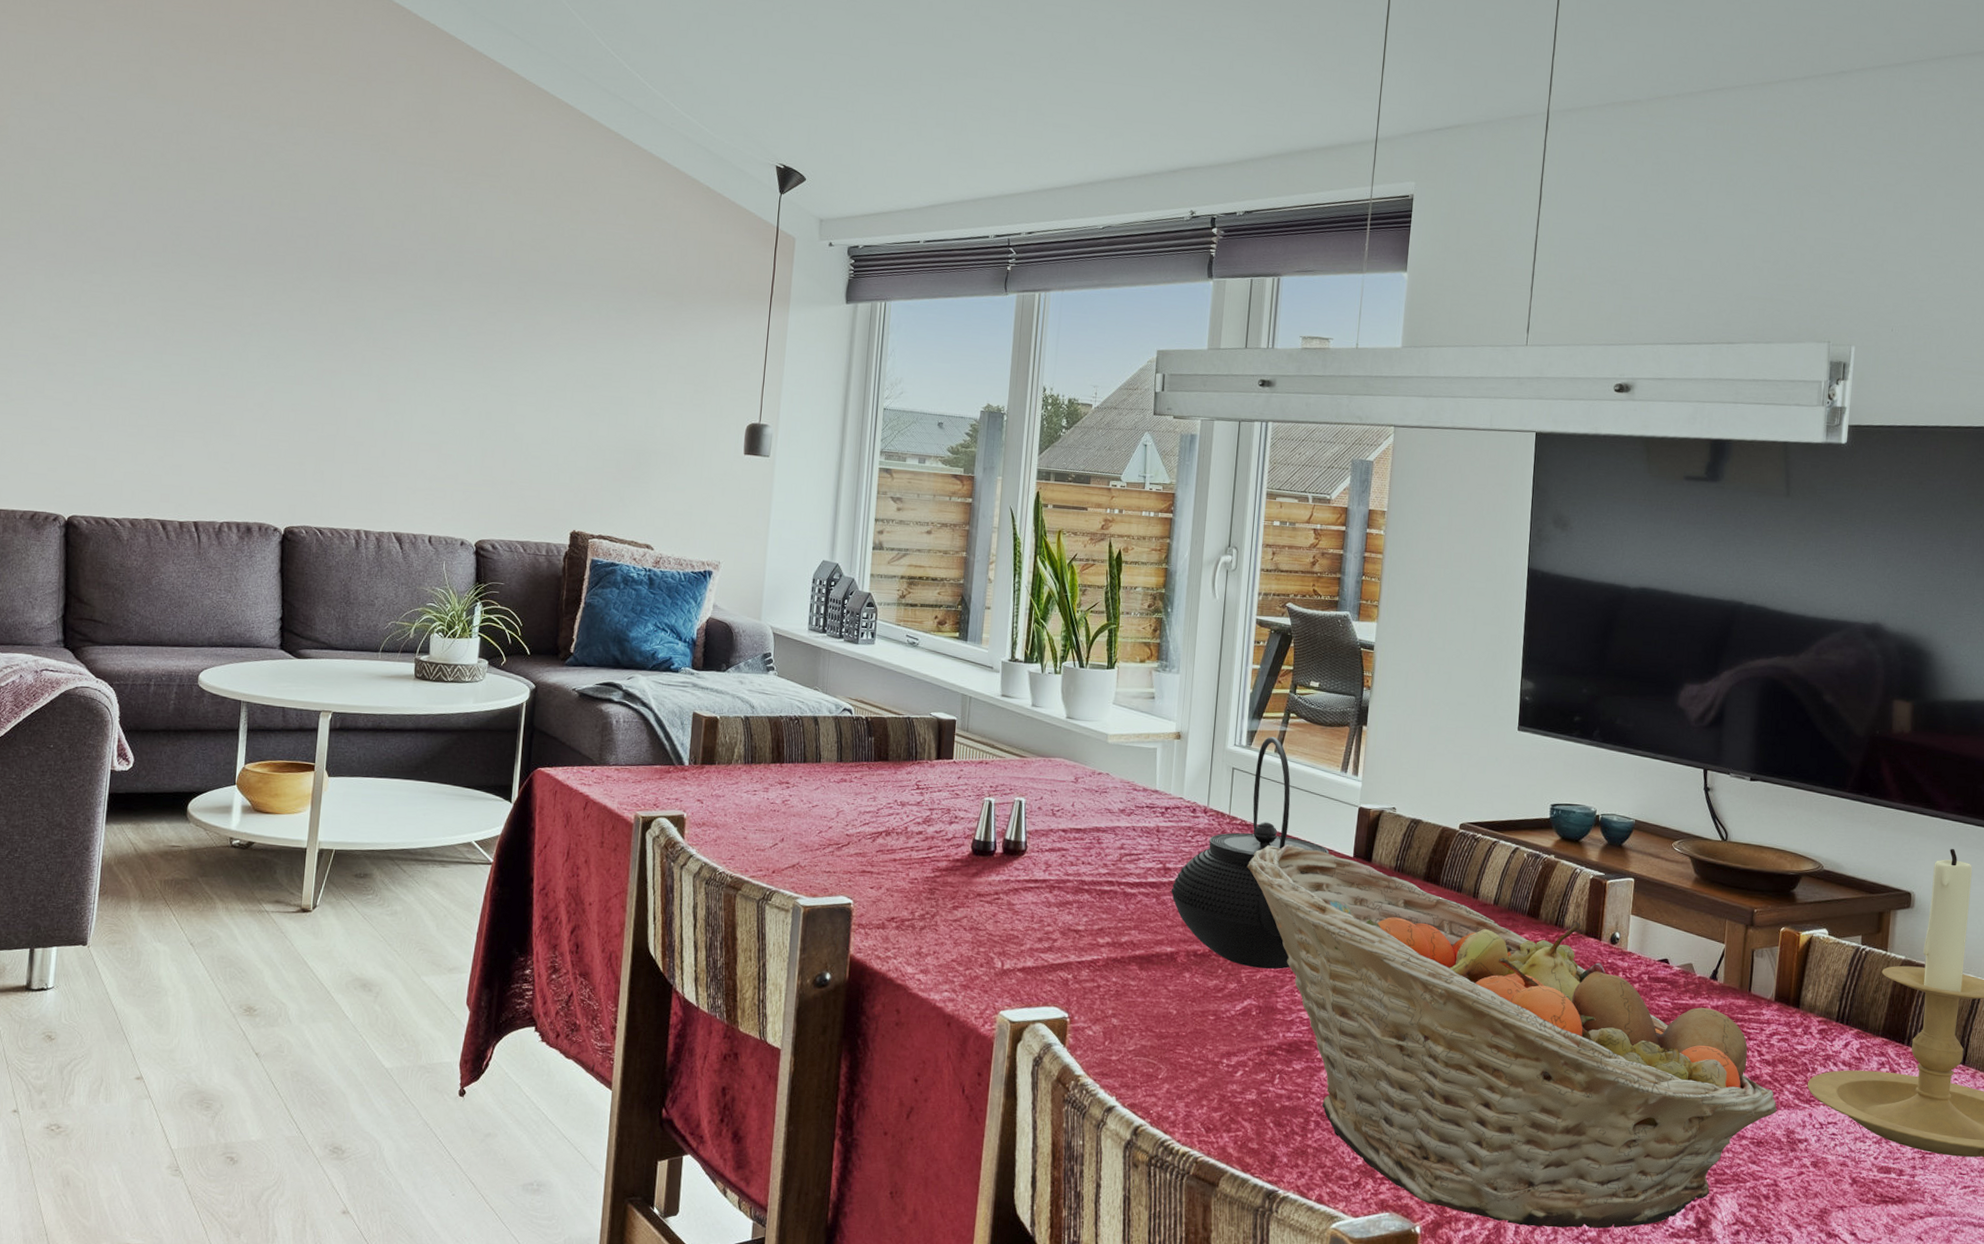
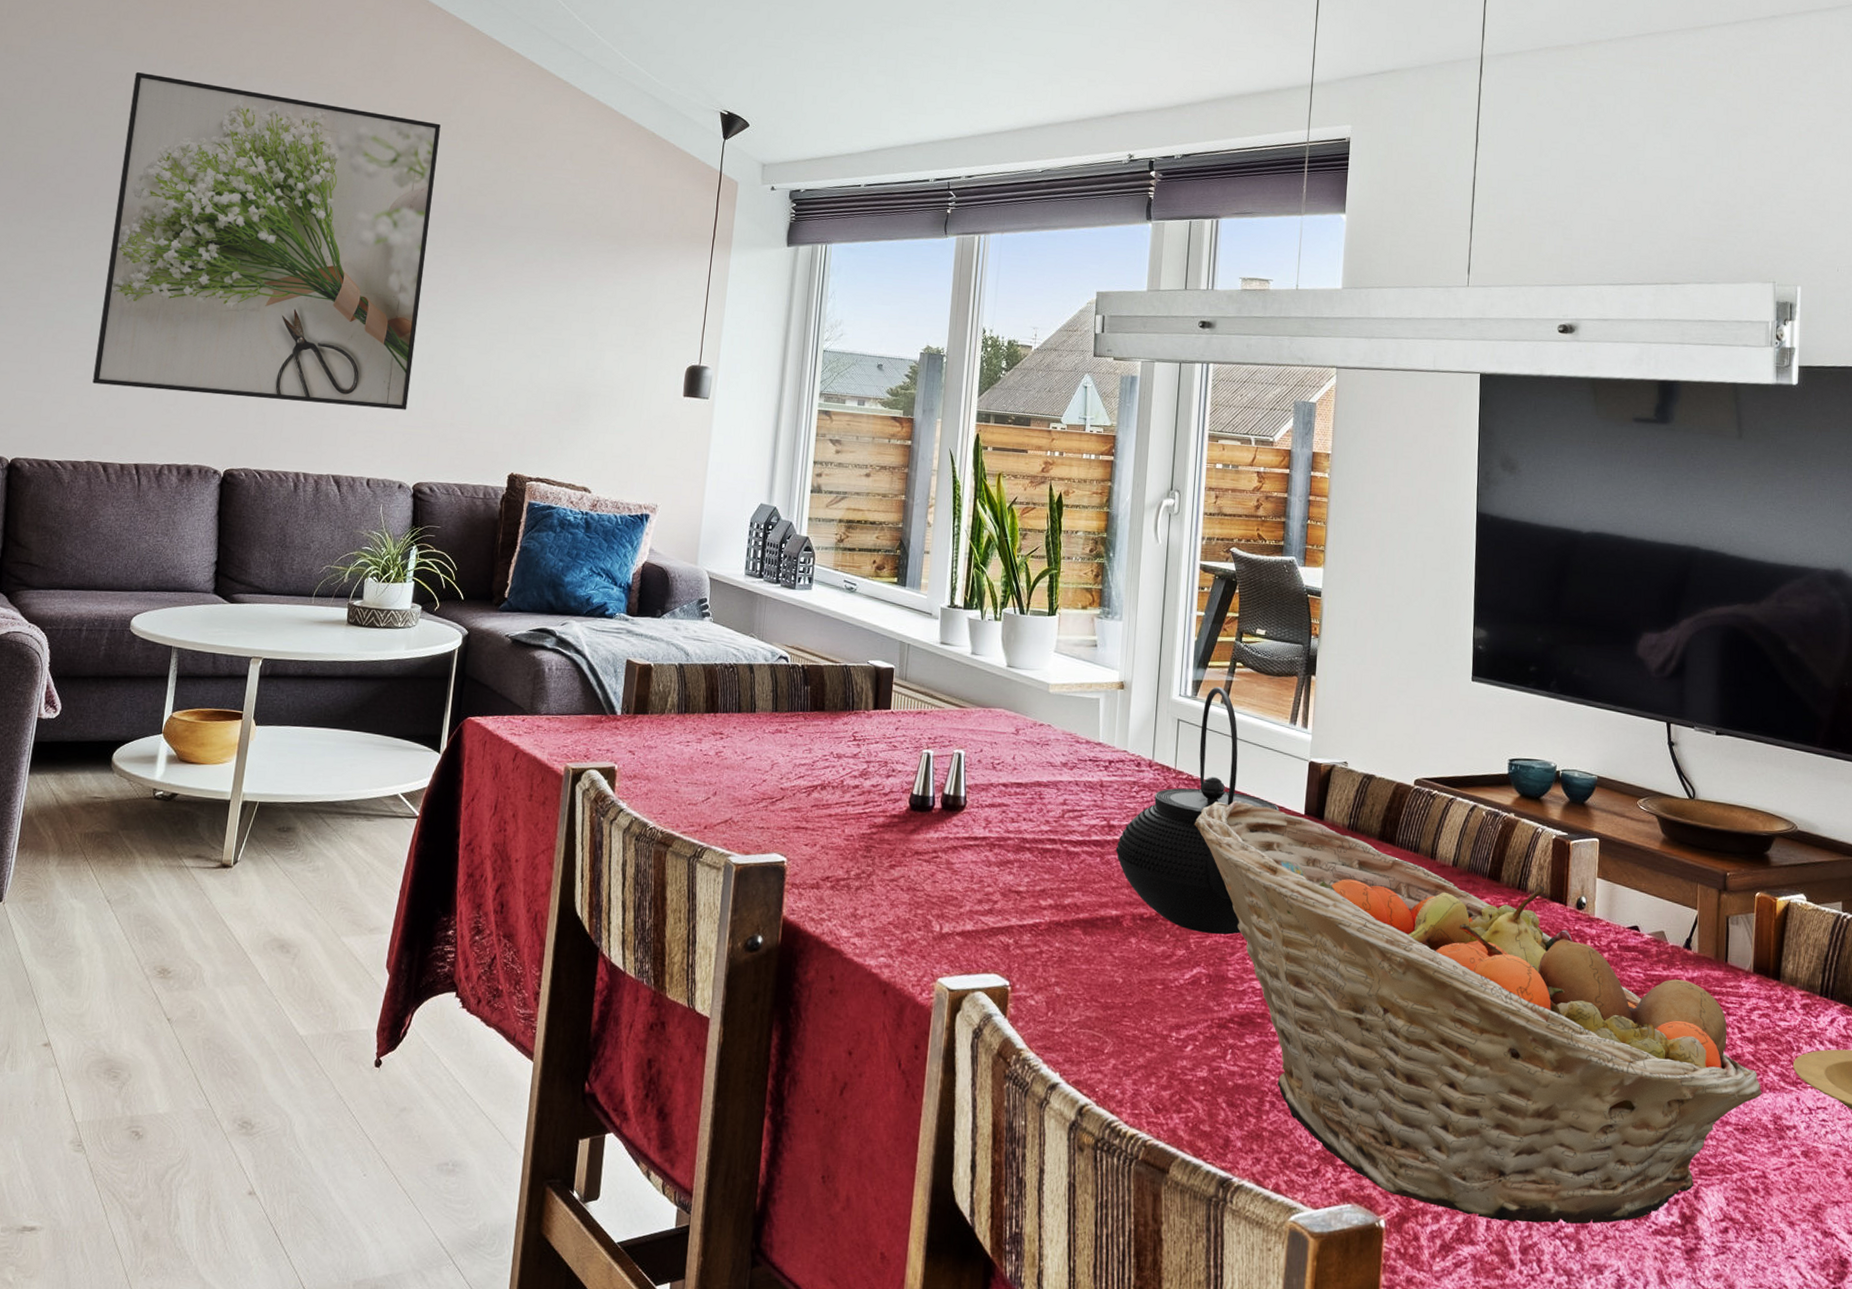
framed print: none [146,121,490,468] -> present [92,72,441,410]

